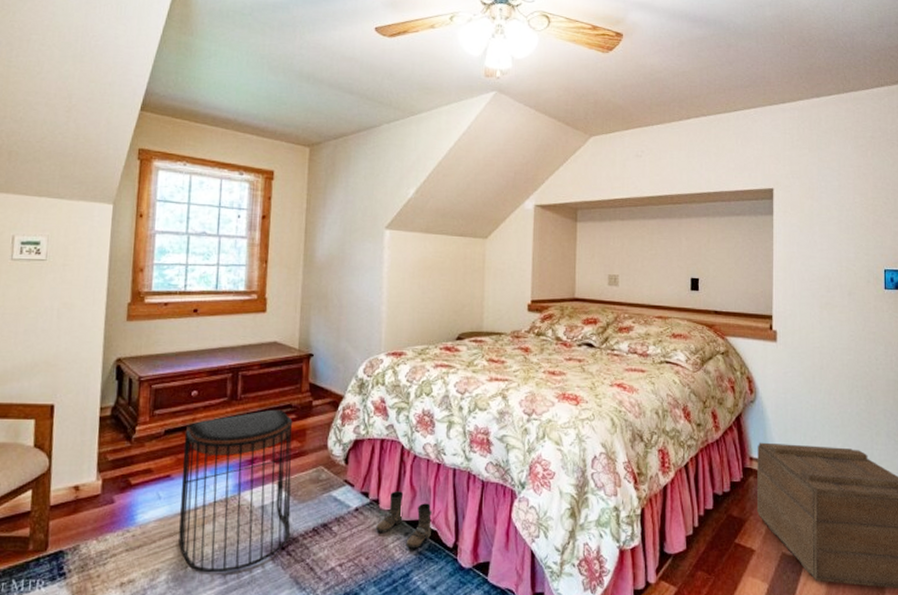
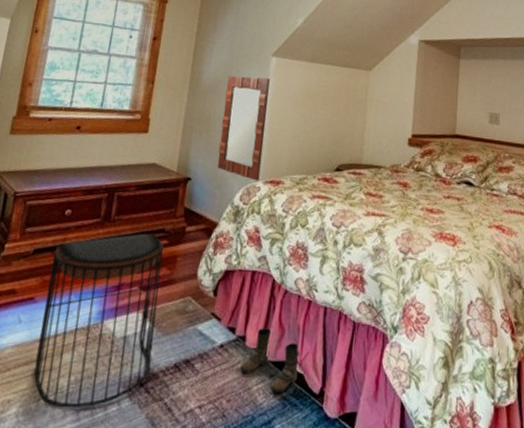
home mirror: none [338,250,385,354] -> present [217,76,270,181]

